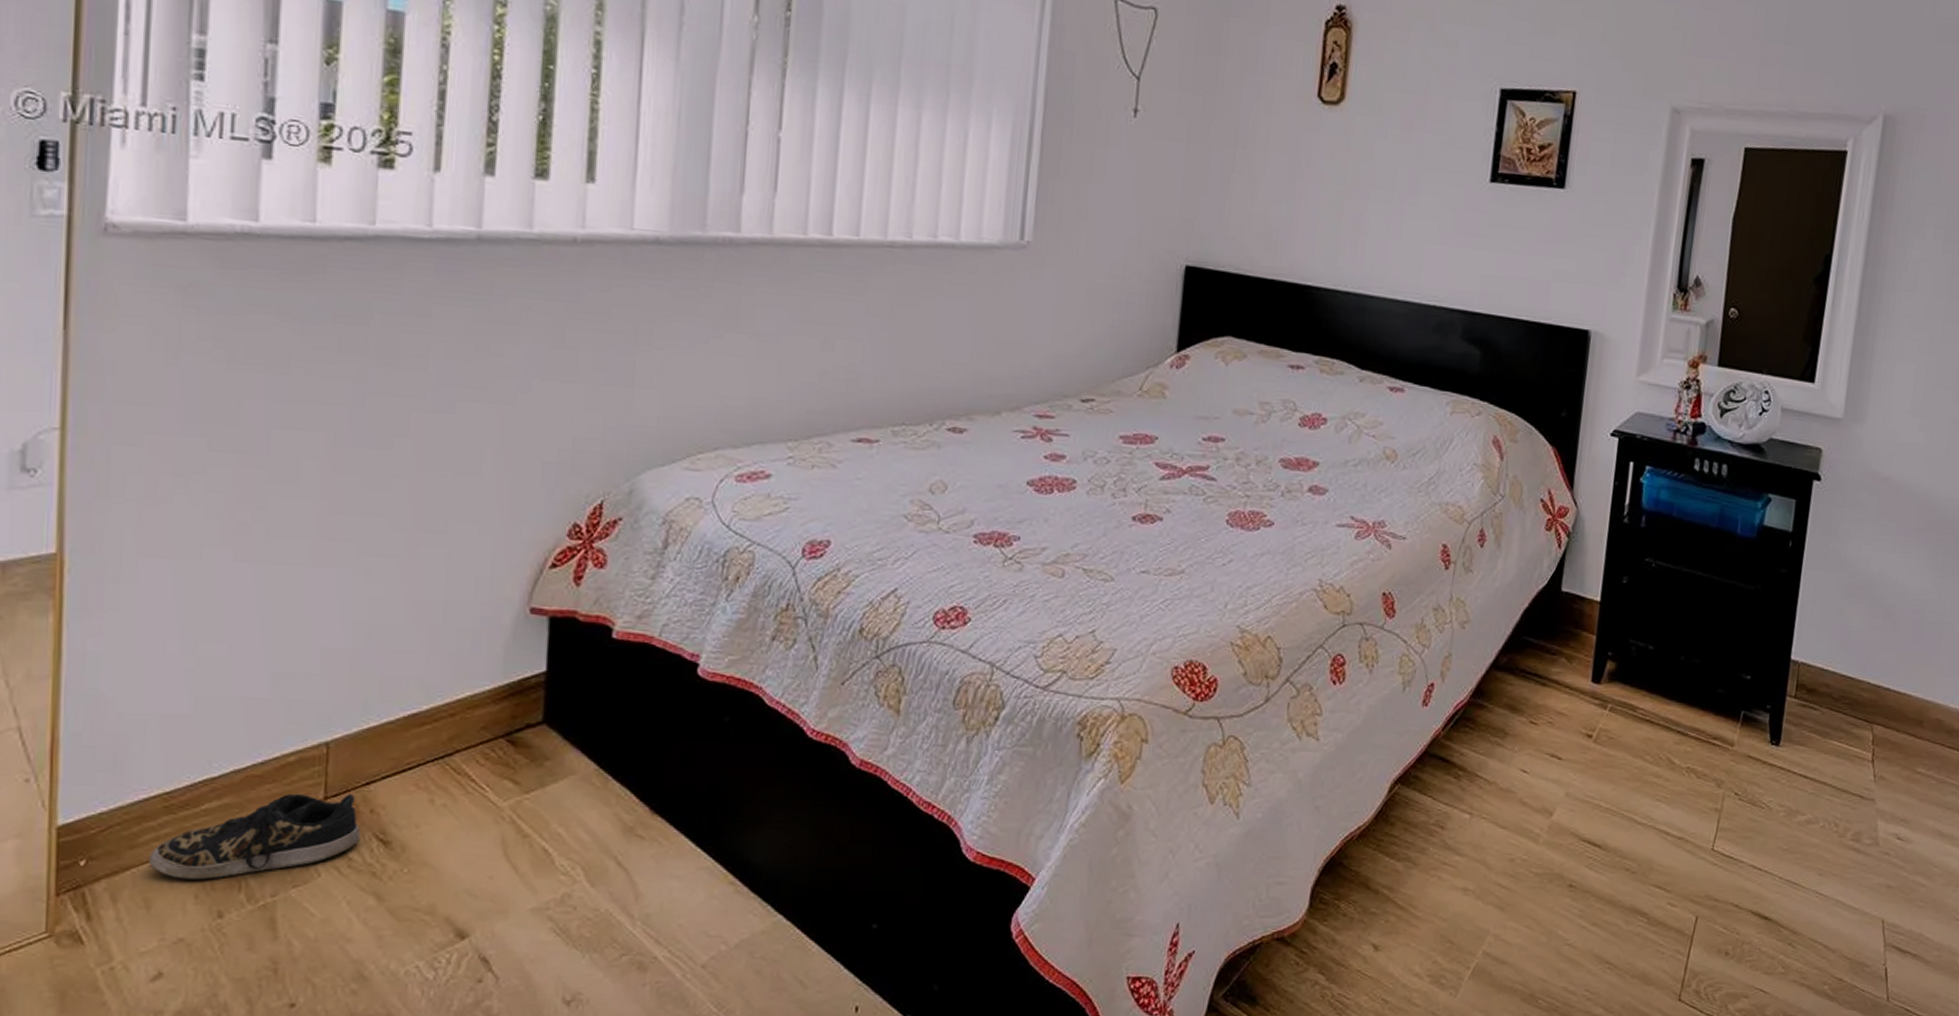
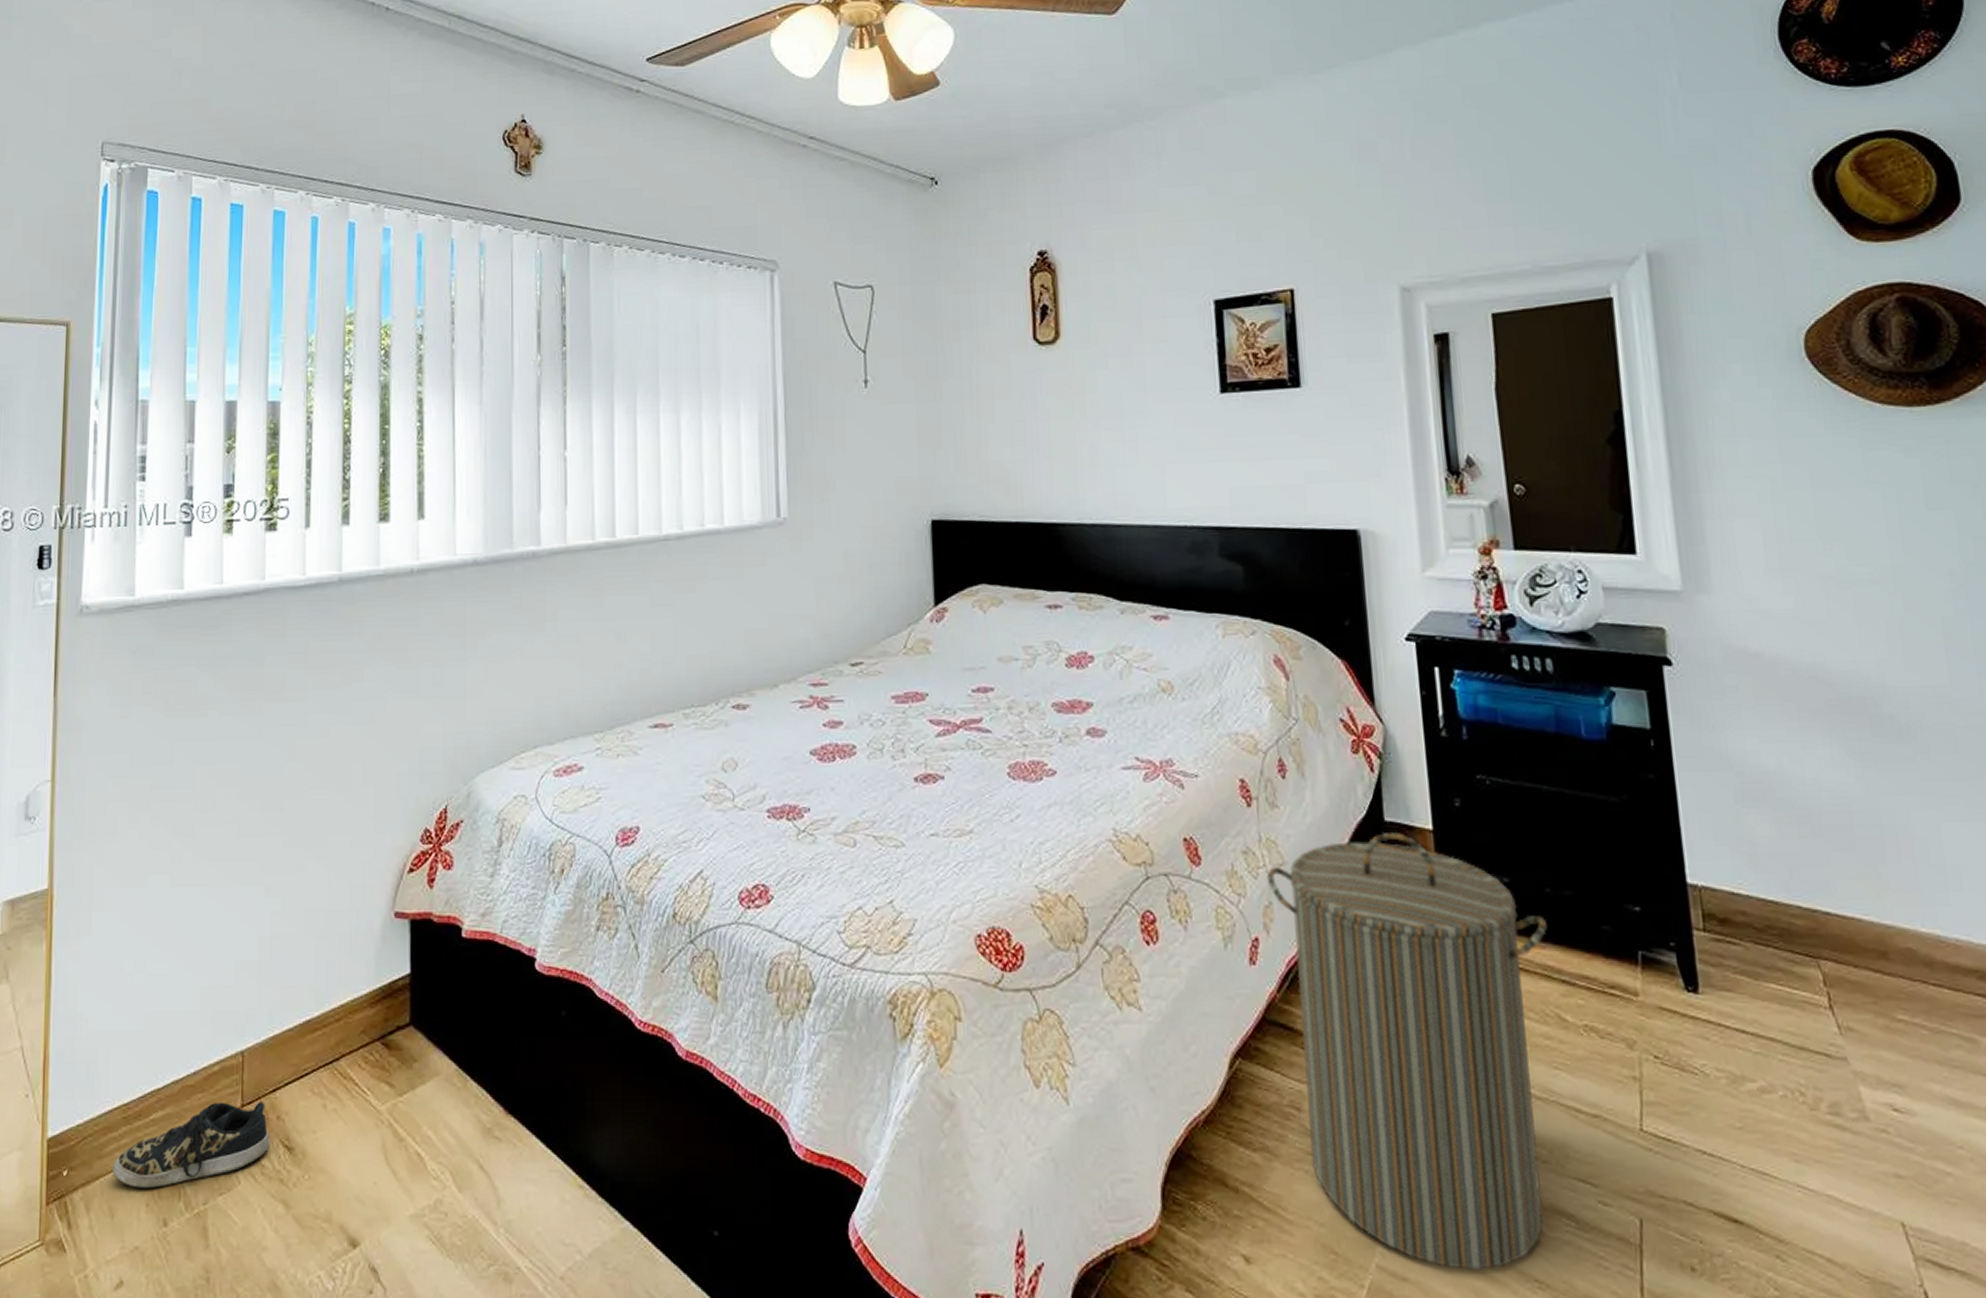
laundry hamper: none [1445,600,1677,955] -> present [1266,831,1548,1270]

